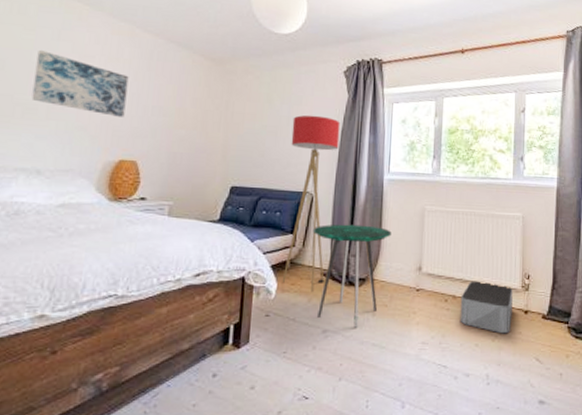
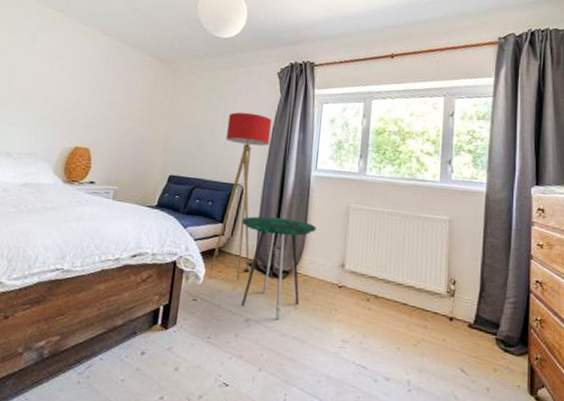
wall art: present [31,49,129,117] -> none [8,49,89,109]
storage bin: present [460,281,513,334] -> none [381,282,438,340]

